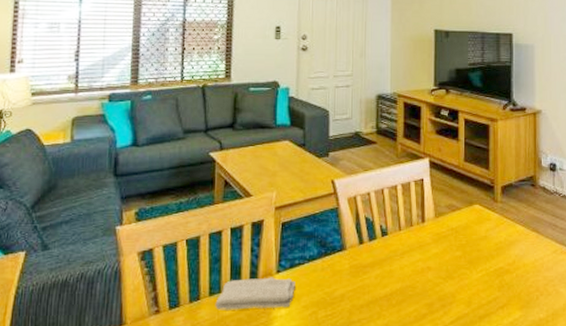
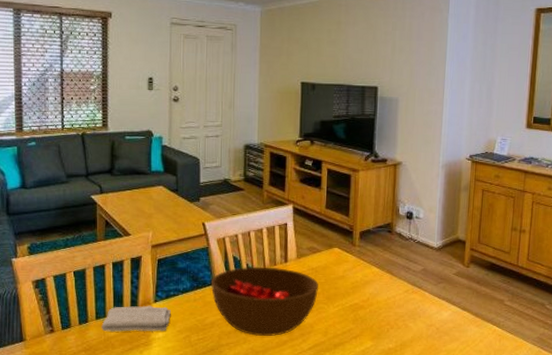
bowl: none [341,228,460,309] -> present [211,266,319,336]

